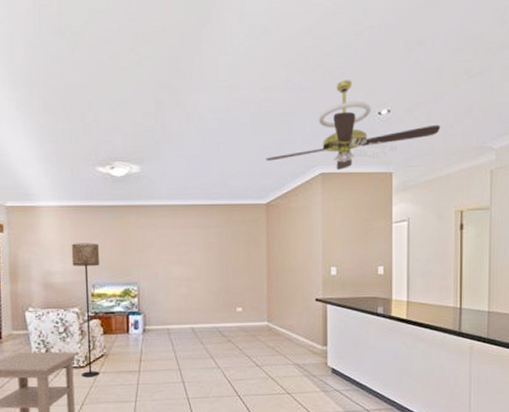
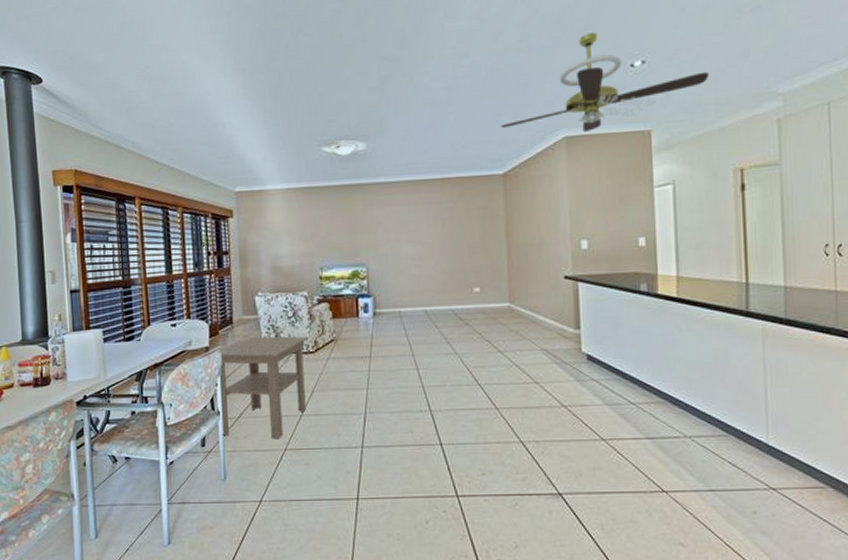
floor lamp: present [71,243,100,378] -> none [298,224,329,364]

